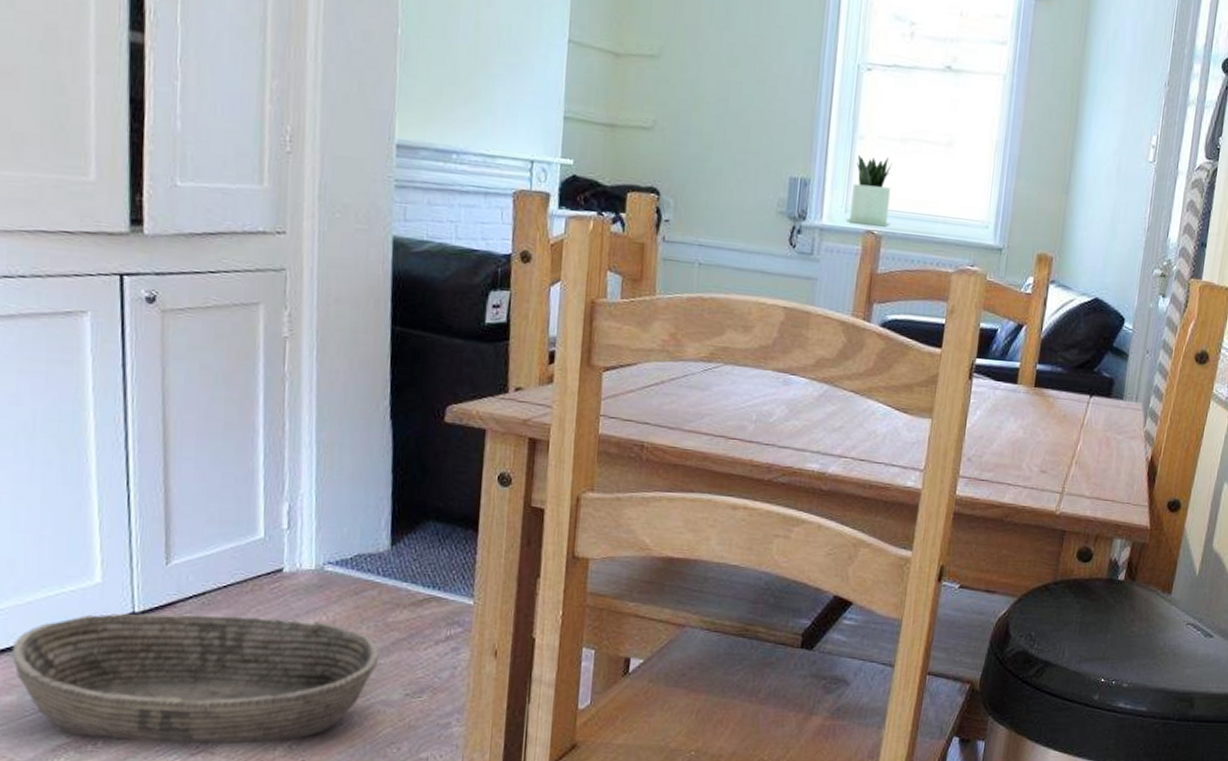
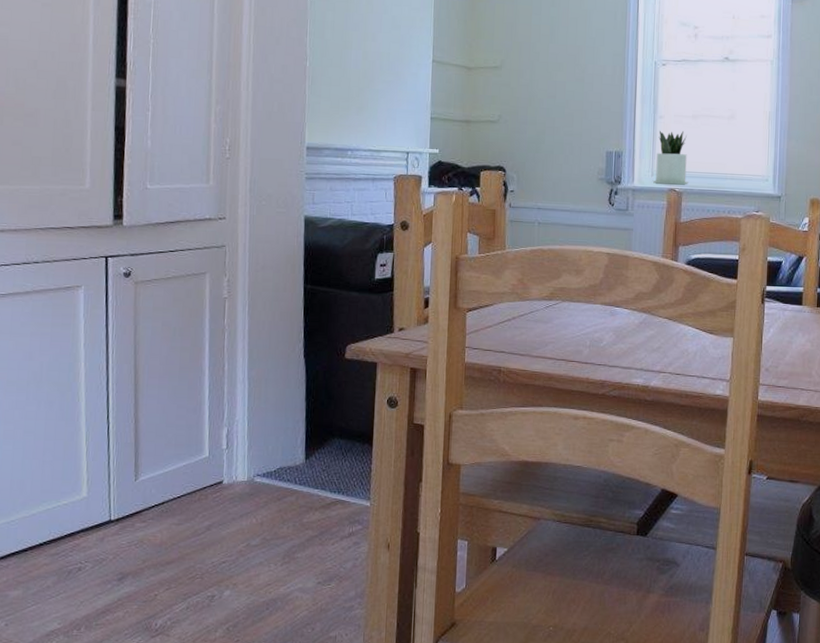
basket: present [12,613,379,745] -> none [19,520,297,628]

